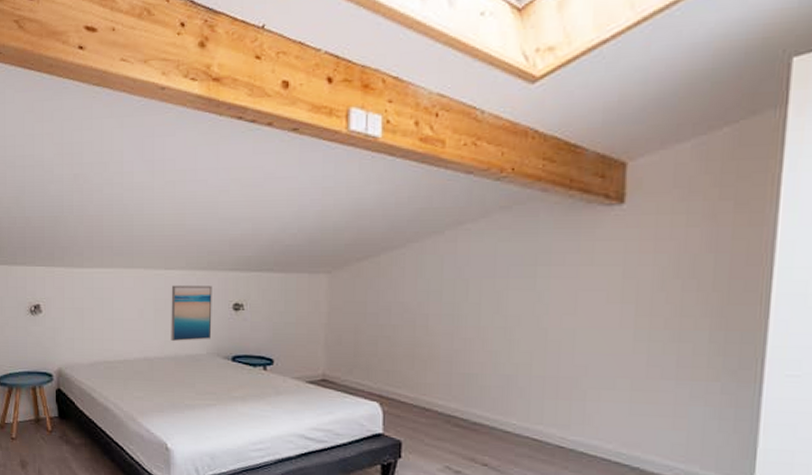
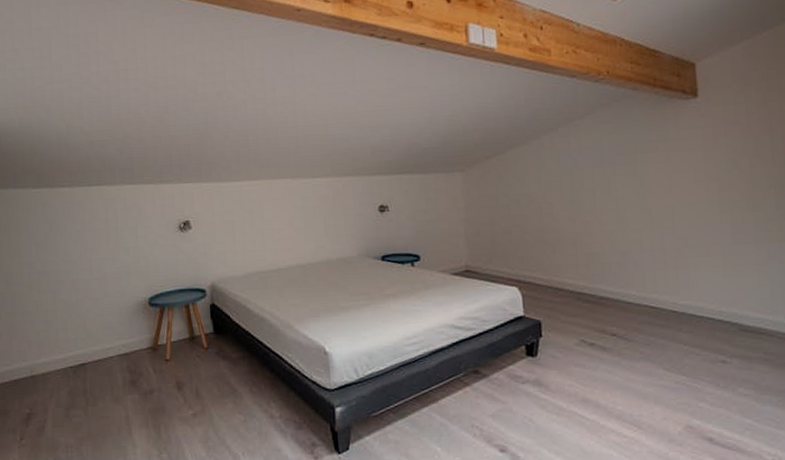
wall art: present [171,285,212,341] -> none [319,190,361,246]

